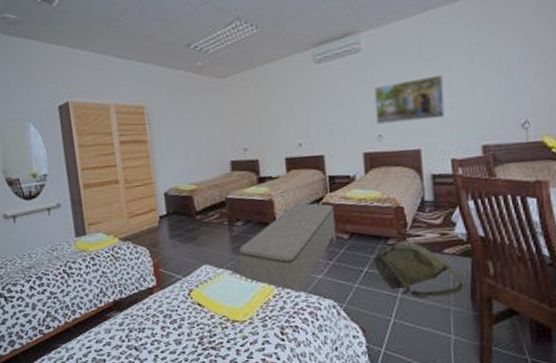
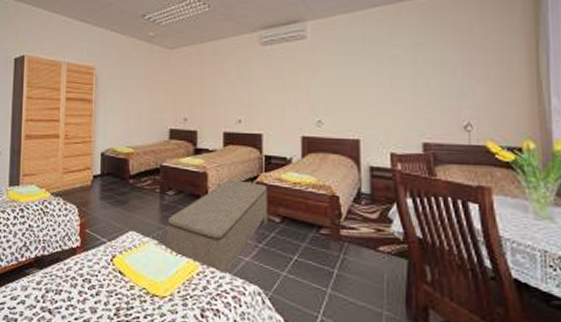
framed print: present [374,74,445,125] -> none [317,68,386,111]
backpack: present [374,240,464,297] -> none [305,231,398,298]

